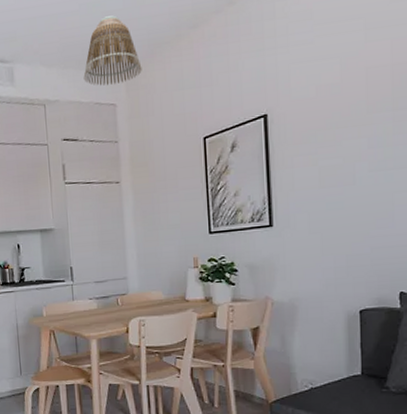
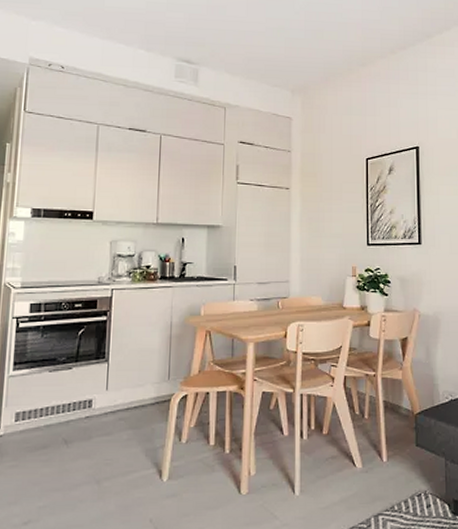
lamp shade: present [83,15,142,86] -> none [264,42,317,101]

